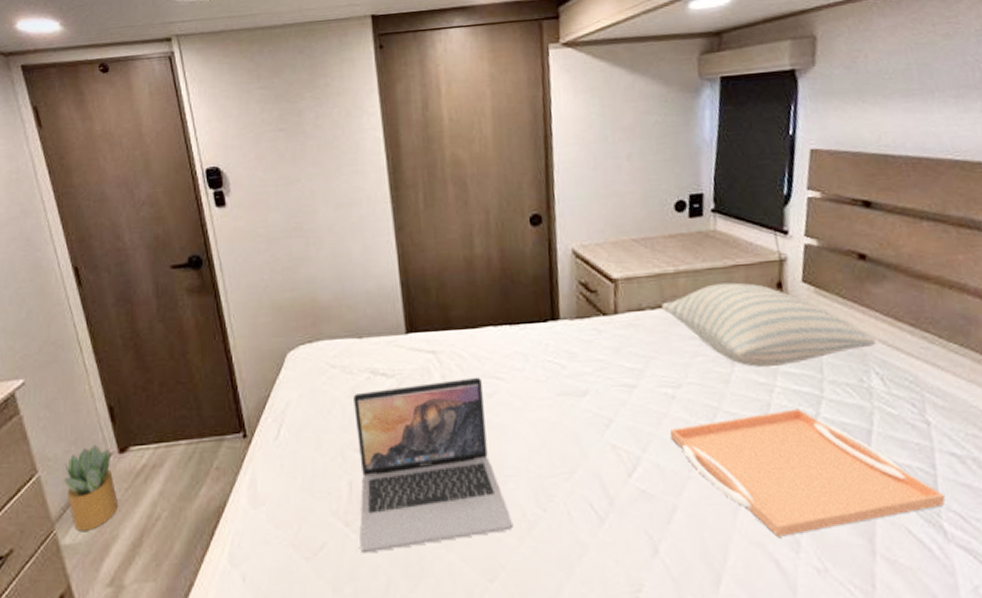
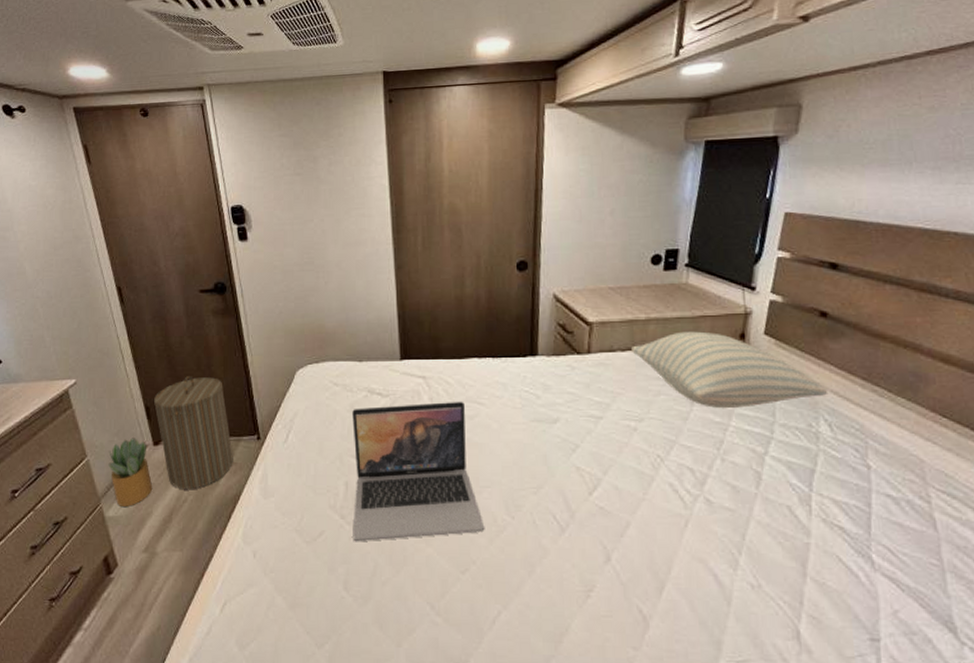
laundry hamper: none [119,367,215,504] -> present [154,376,233,489]
serving tray: present [669,408,946,537] -> none [629,446,877,555]

